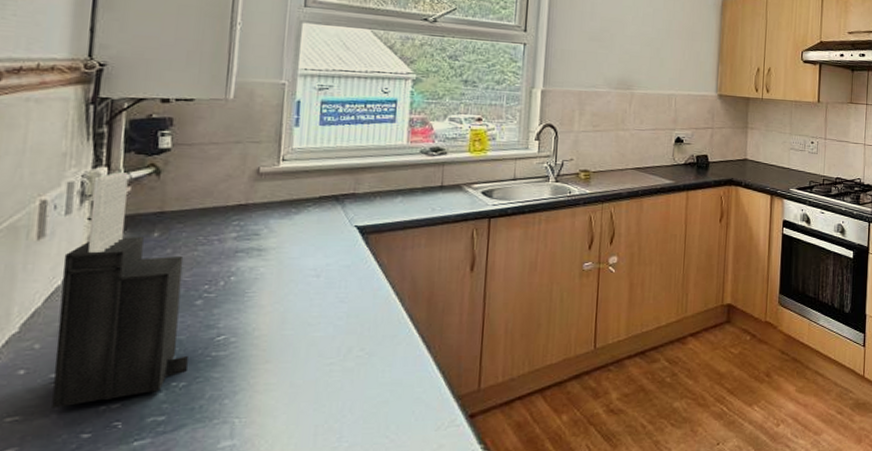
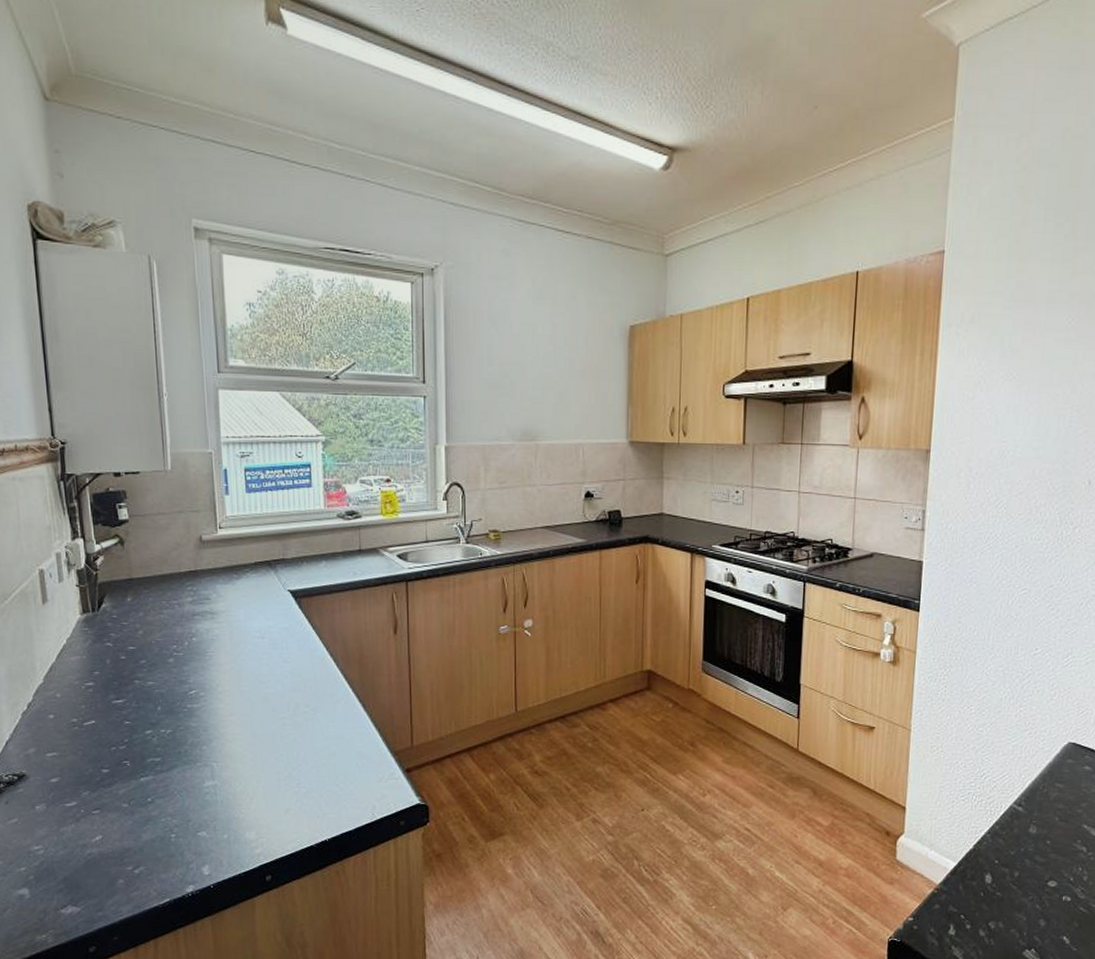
knife block: present [52,172,188,408] -> none [64,543,171,747]

